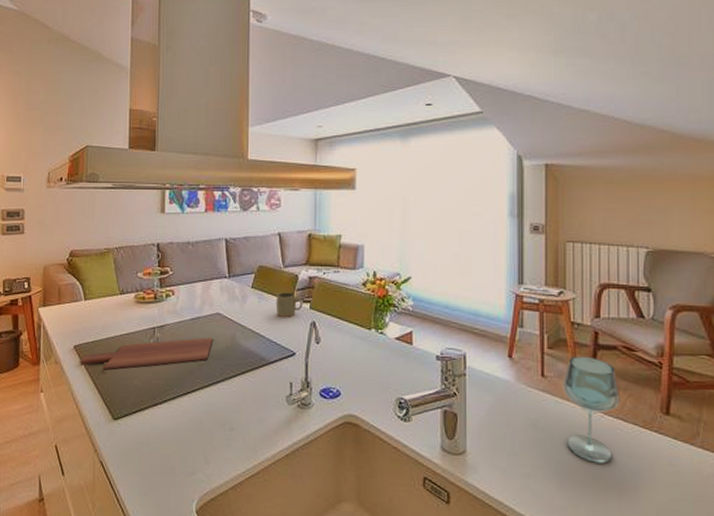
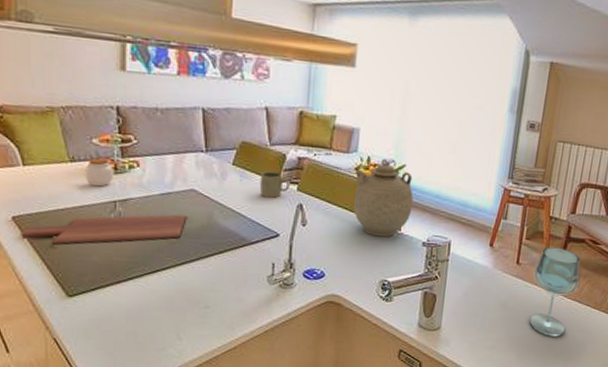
jar: none [130,290,155,315] -> present [84,158,115,187]
teapot: none [362,272,422,352] -> present [353,158,414,237]
books: none [521,268,560,292] -> present [510,163,546,188]

